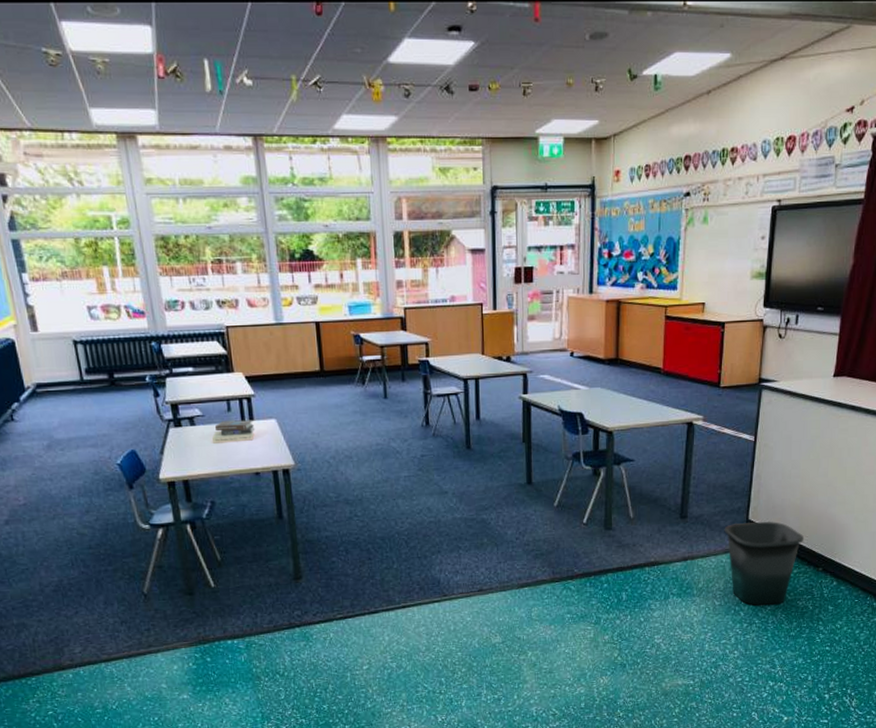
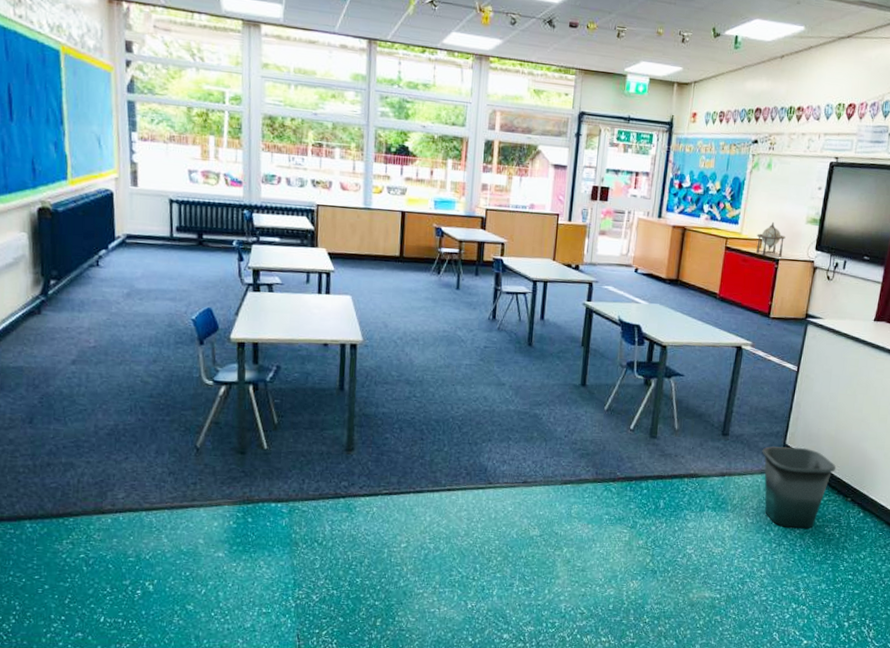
books: present [212,420,255,444] -> none [288,291,330,313]
globe: none [698,281,730,322] -> present [756,221,786,257]

